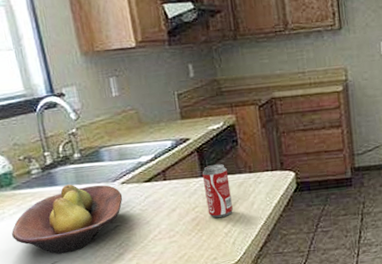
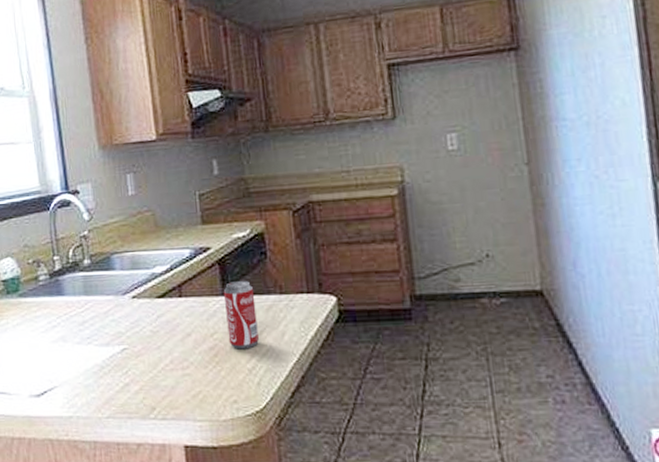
fruit bowl: present [12,184,123,255] -> none [13,295,133,378]

